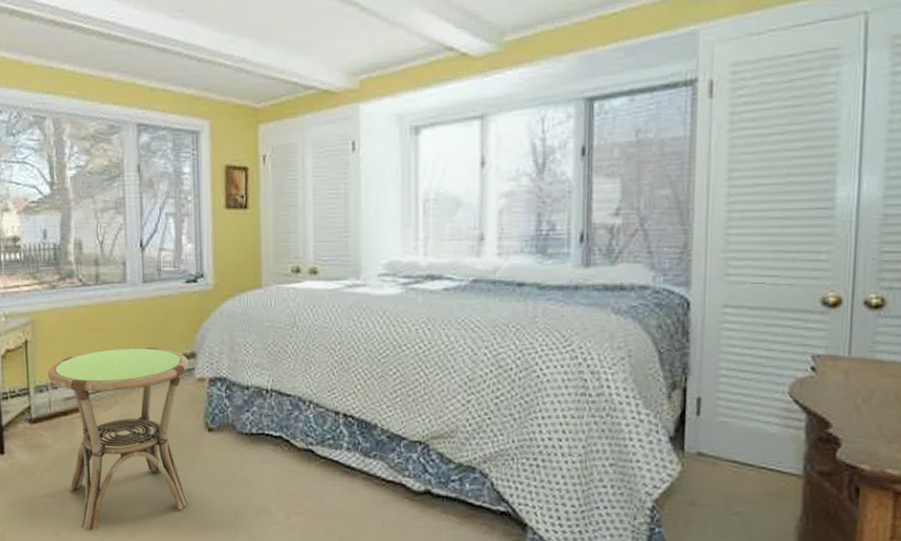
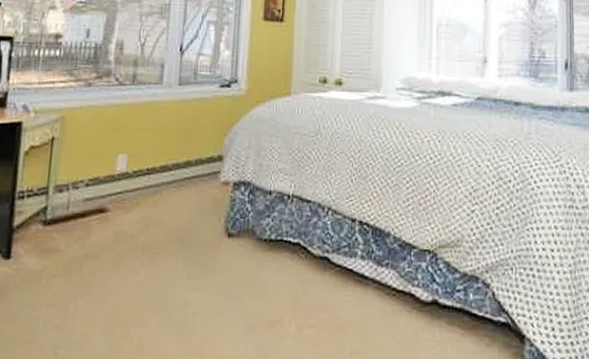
side table: present [47,348,189,531] -> none [70,148,216,347]

